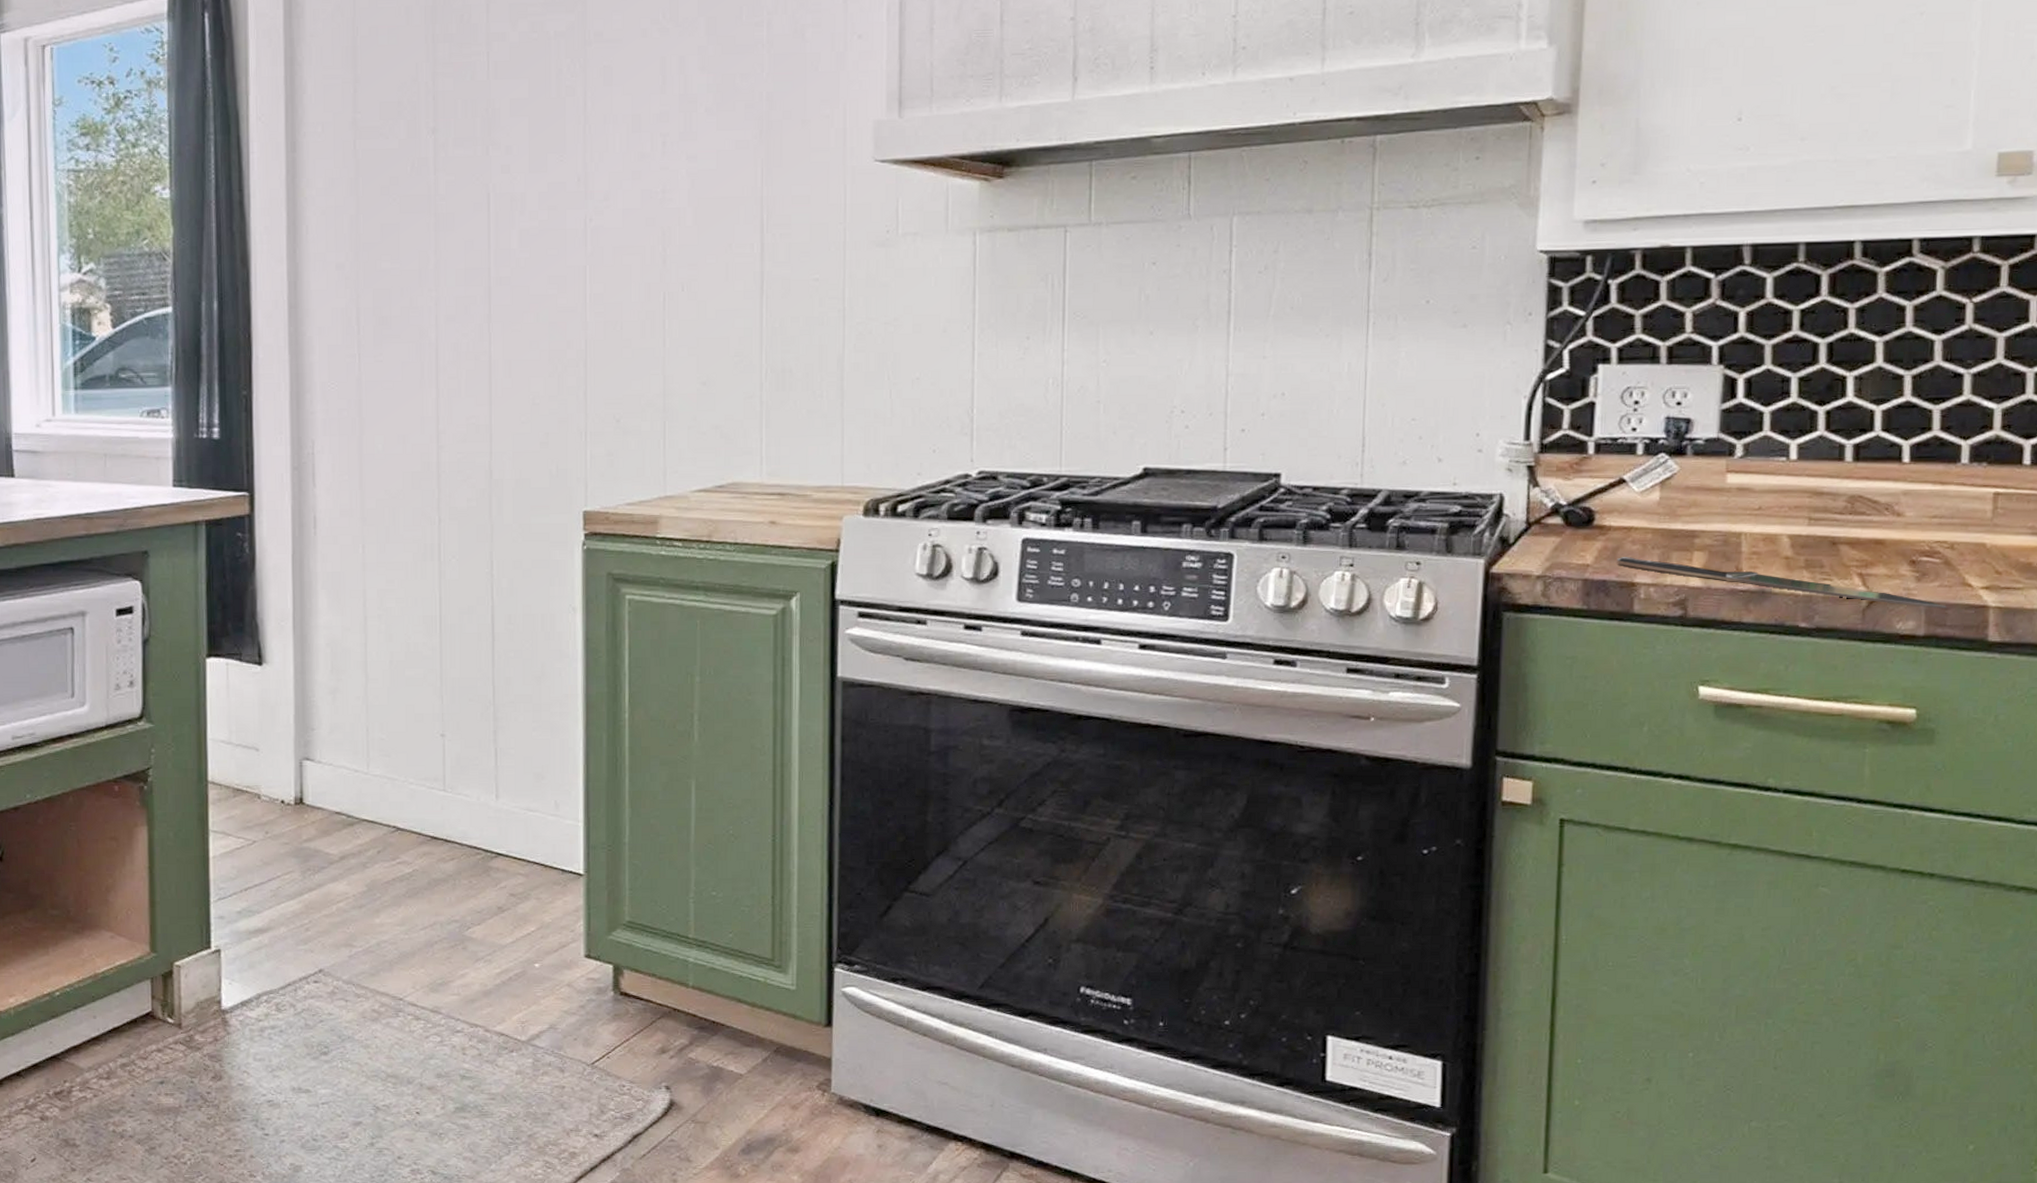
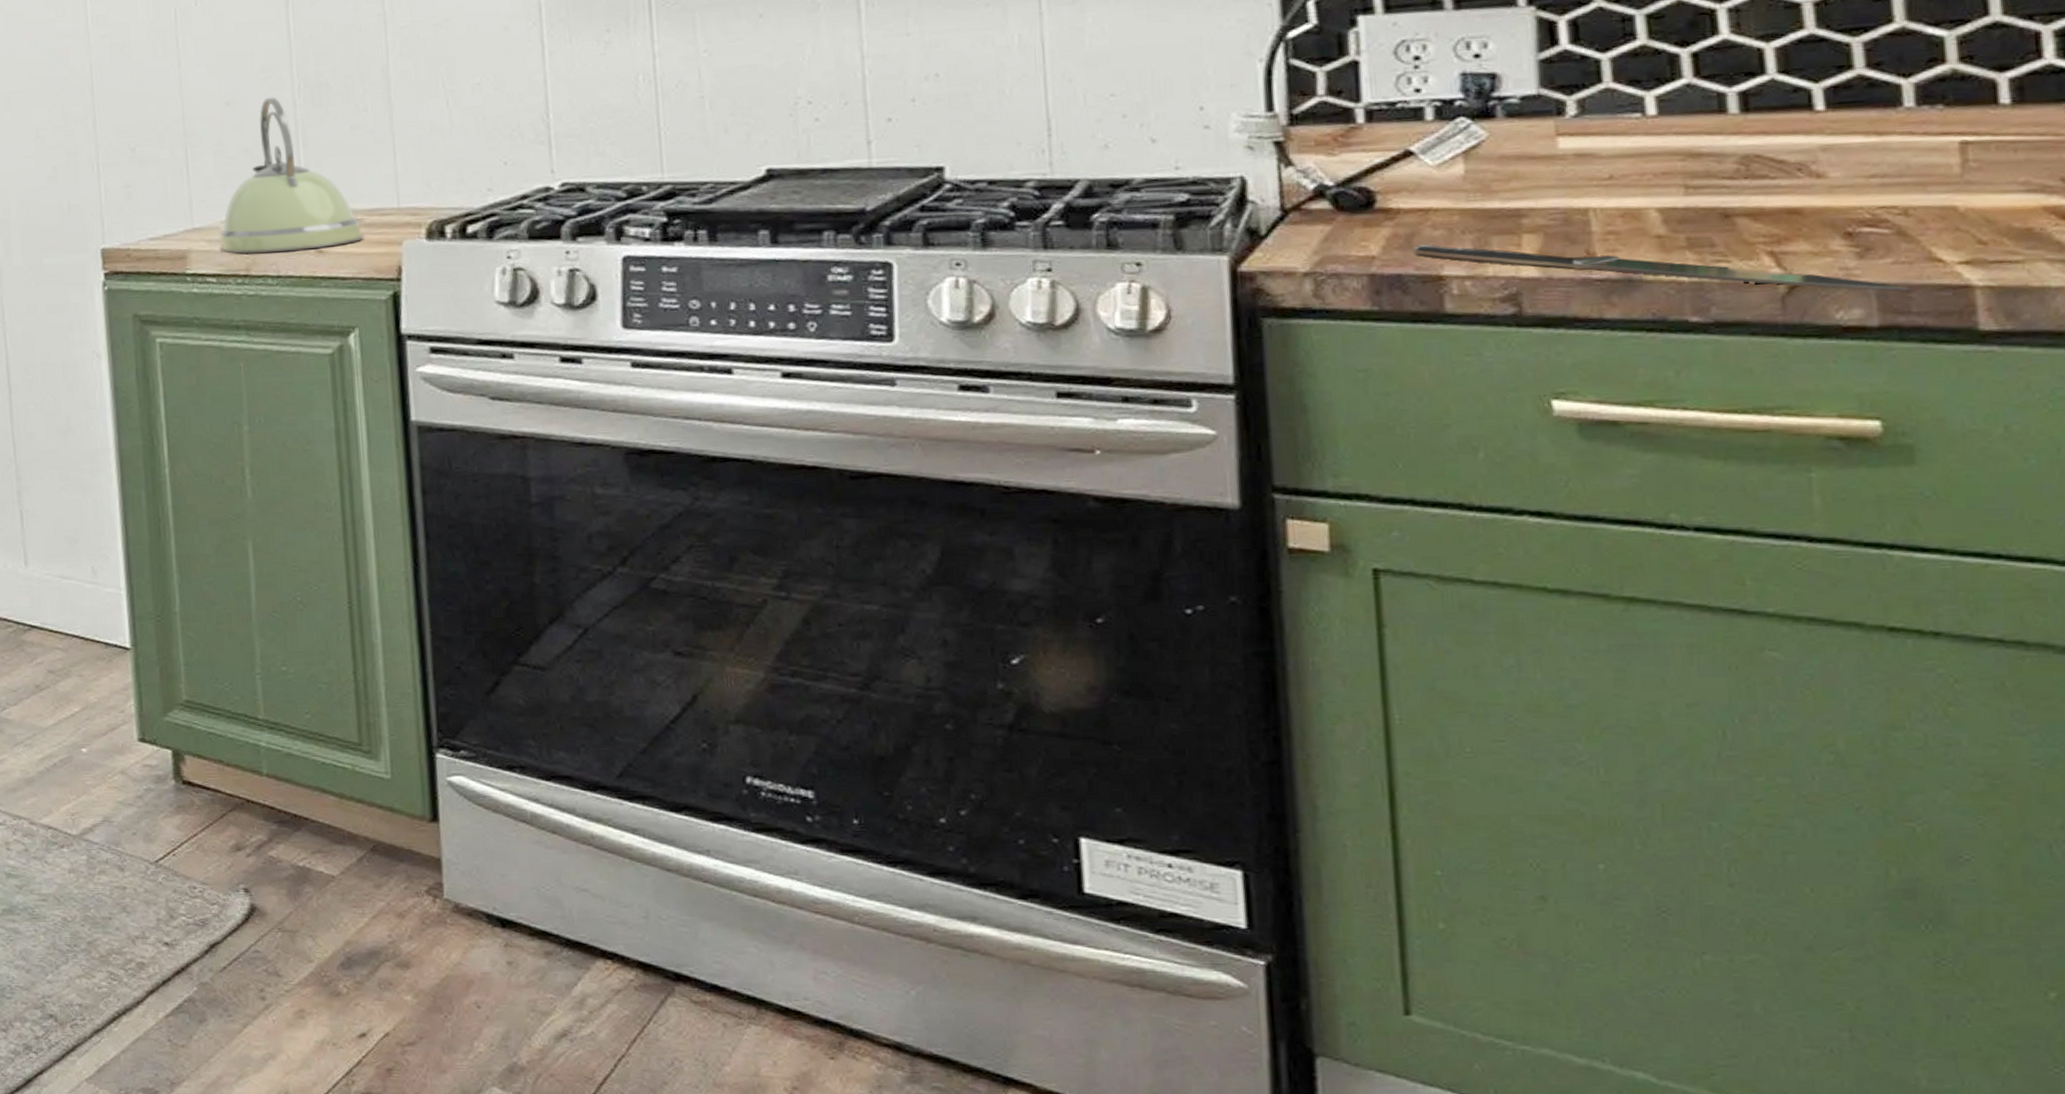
kettle: none [686,379,811,522] -> present [219,97,364,254]

